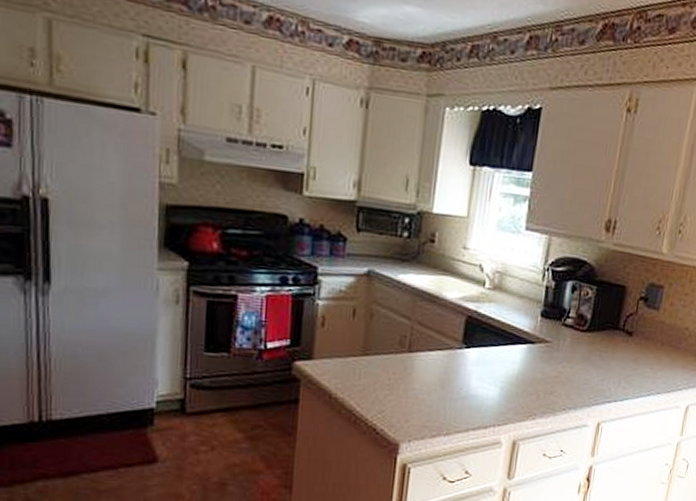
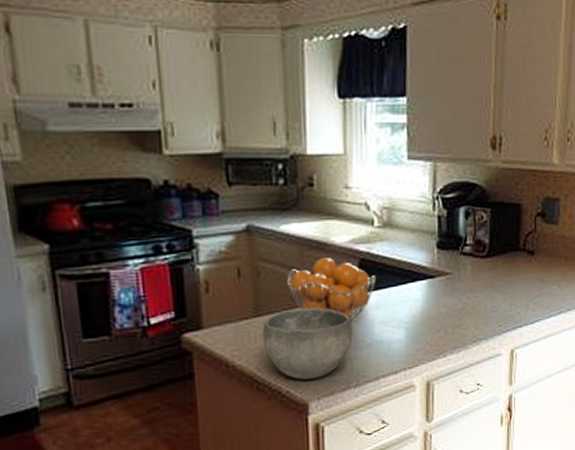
bowl: none [366,353,451,422] -> present [262,307,353,380]
fruit basket: none [397,310,481,374] -> present [287,258,377,323]

